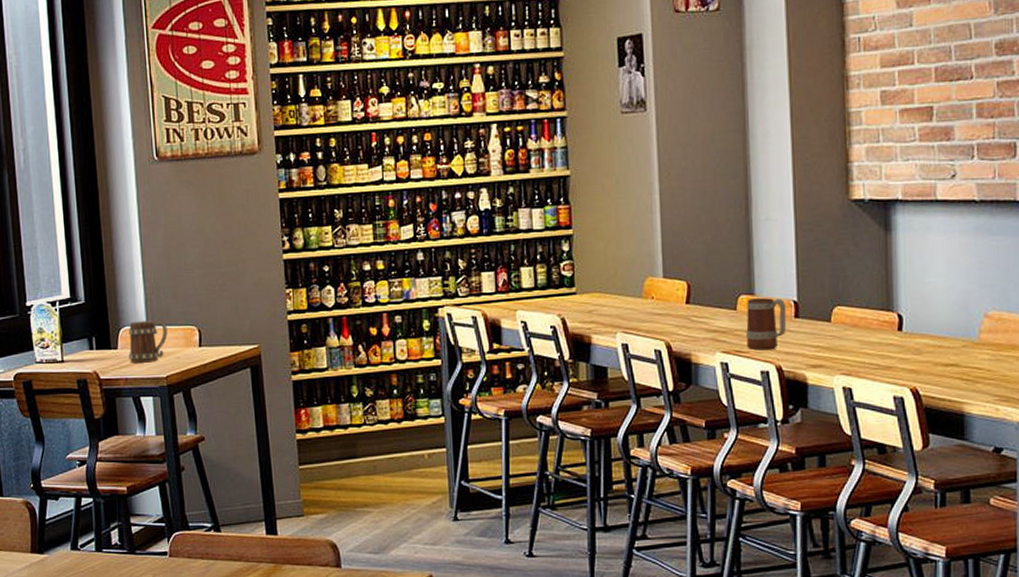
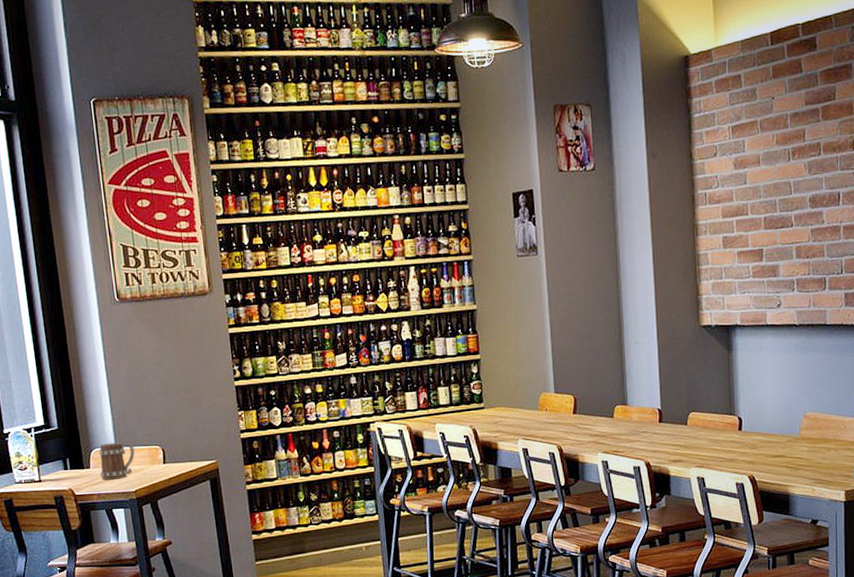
beer mug: present [746,298,787,349] -> none [621,407,653,449]

